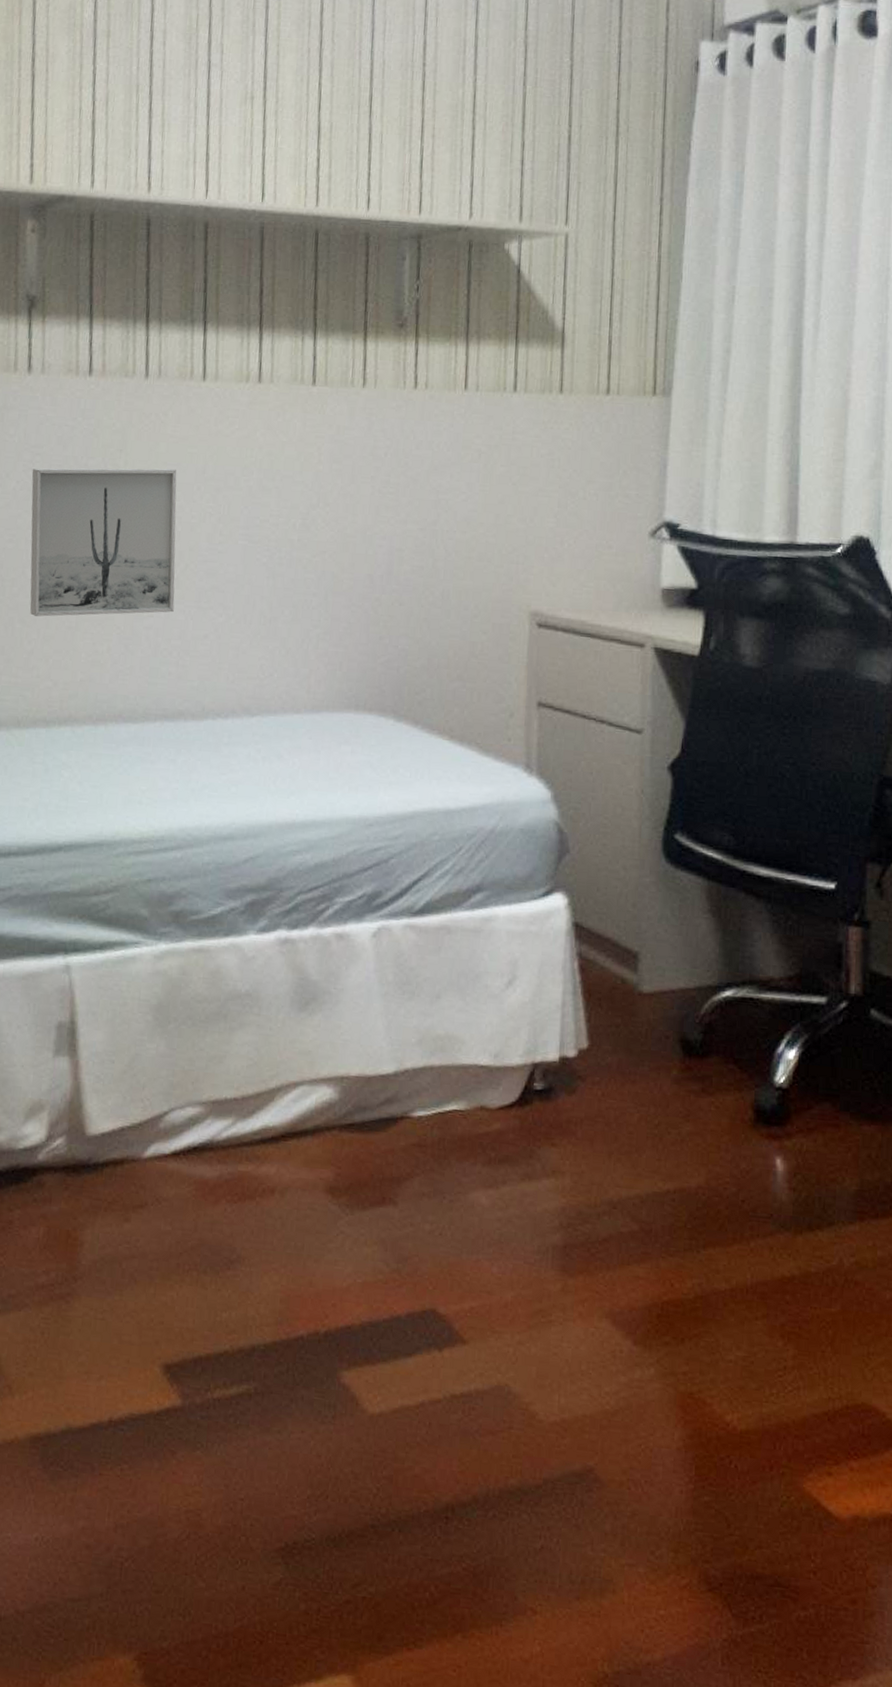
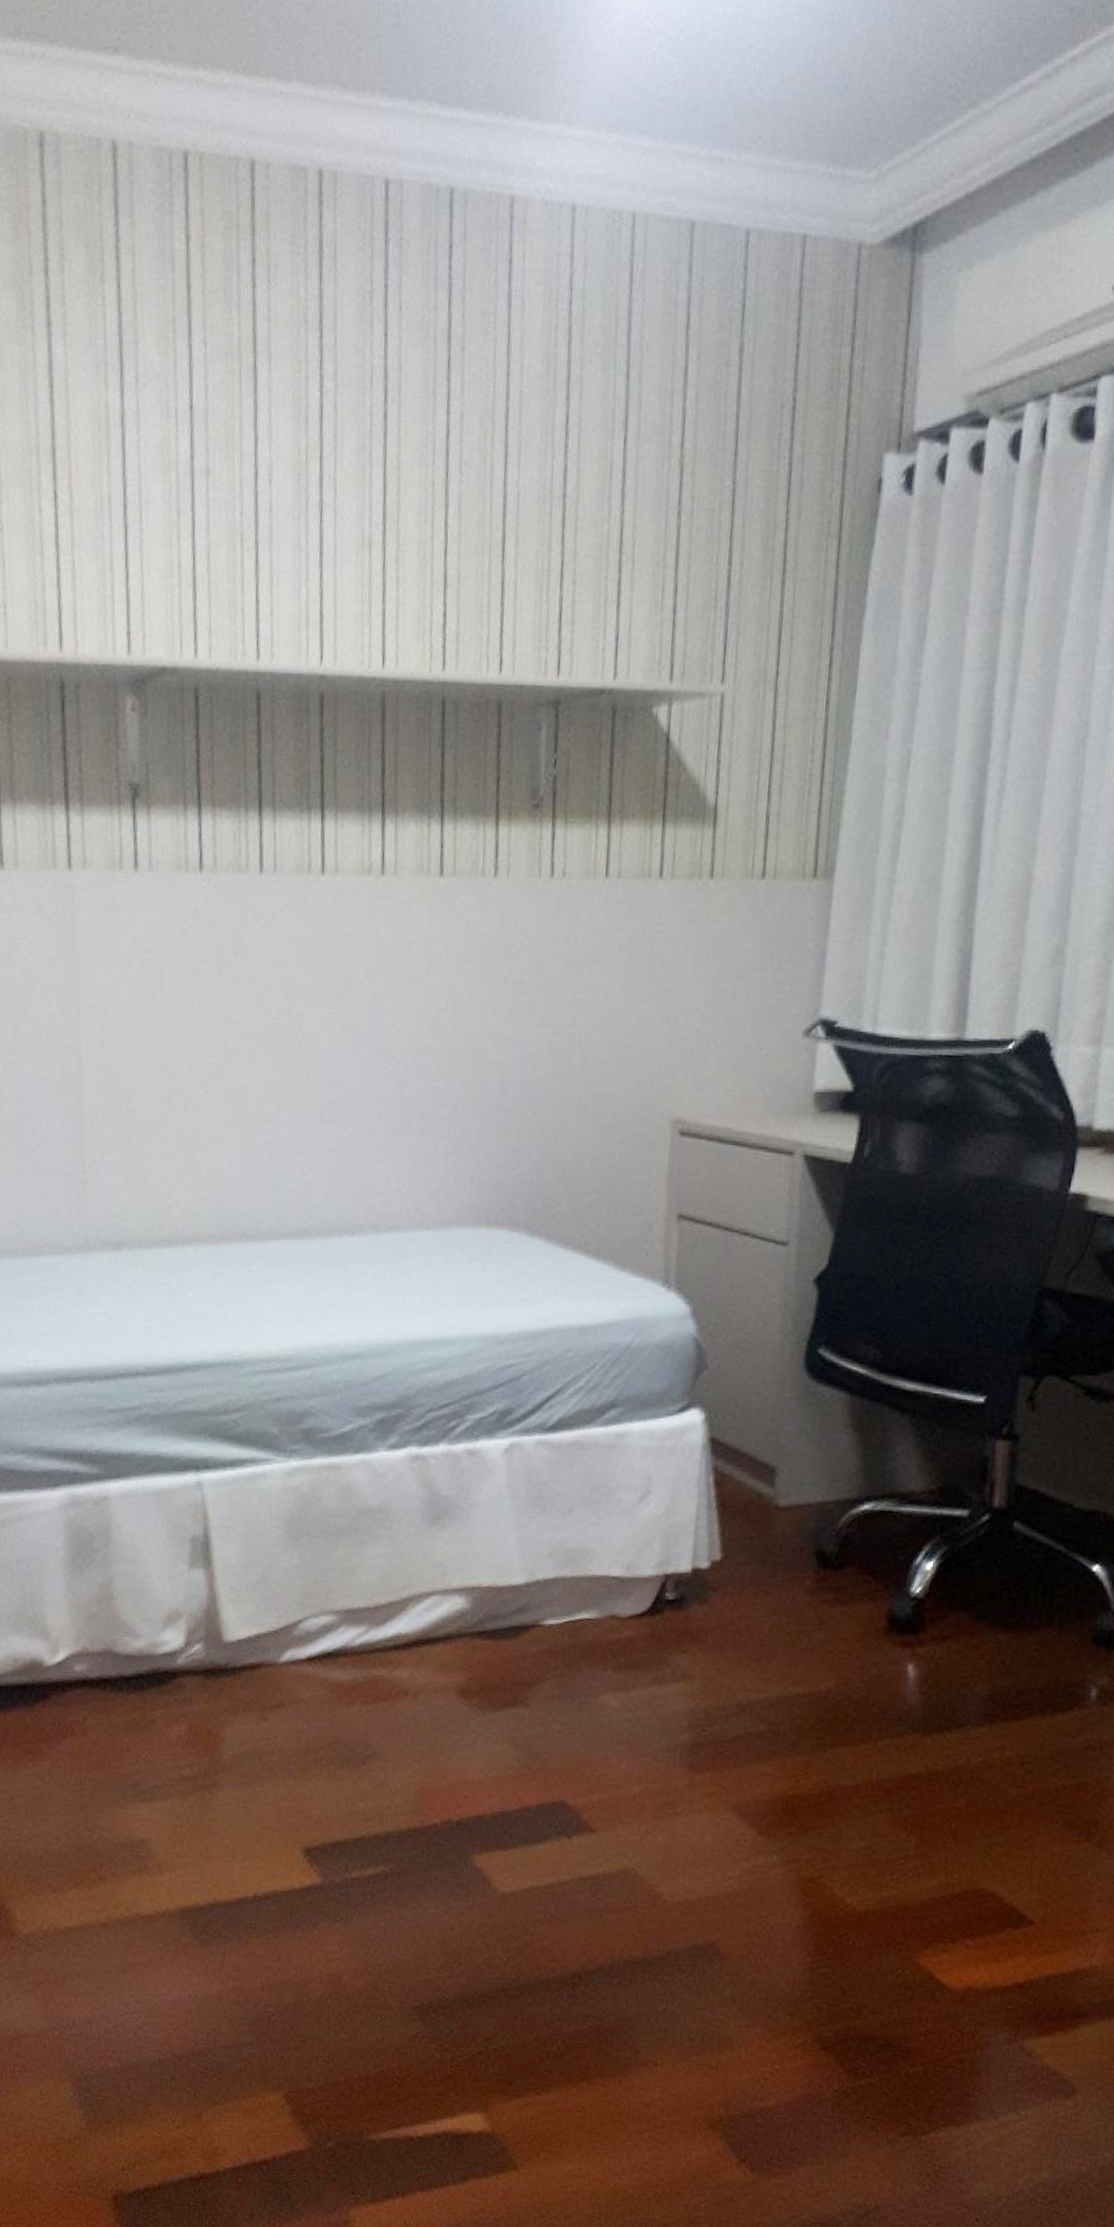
wall art: present [30,468,177,617] -> none [143,972,297,1133]

